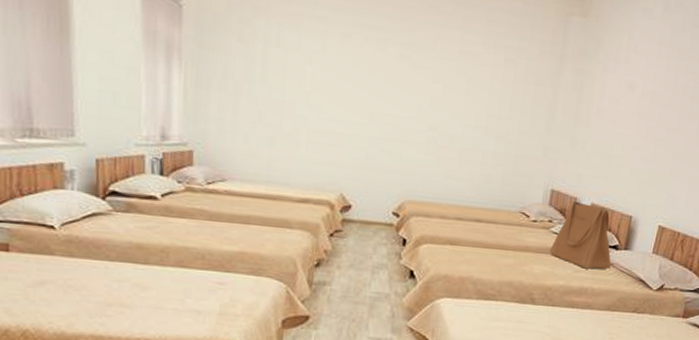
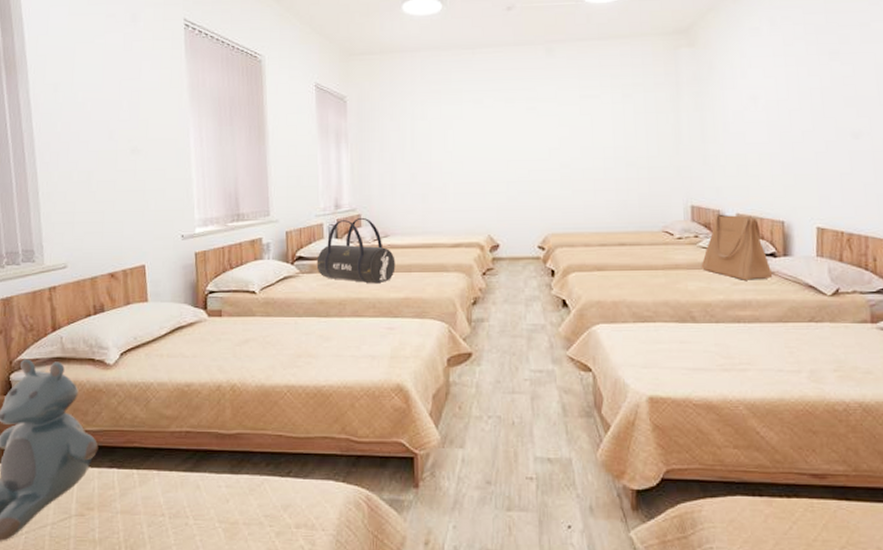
duffel bag: none [134,154,232,233] -> present [316,217,396,284]

